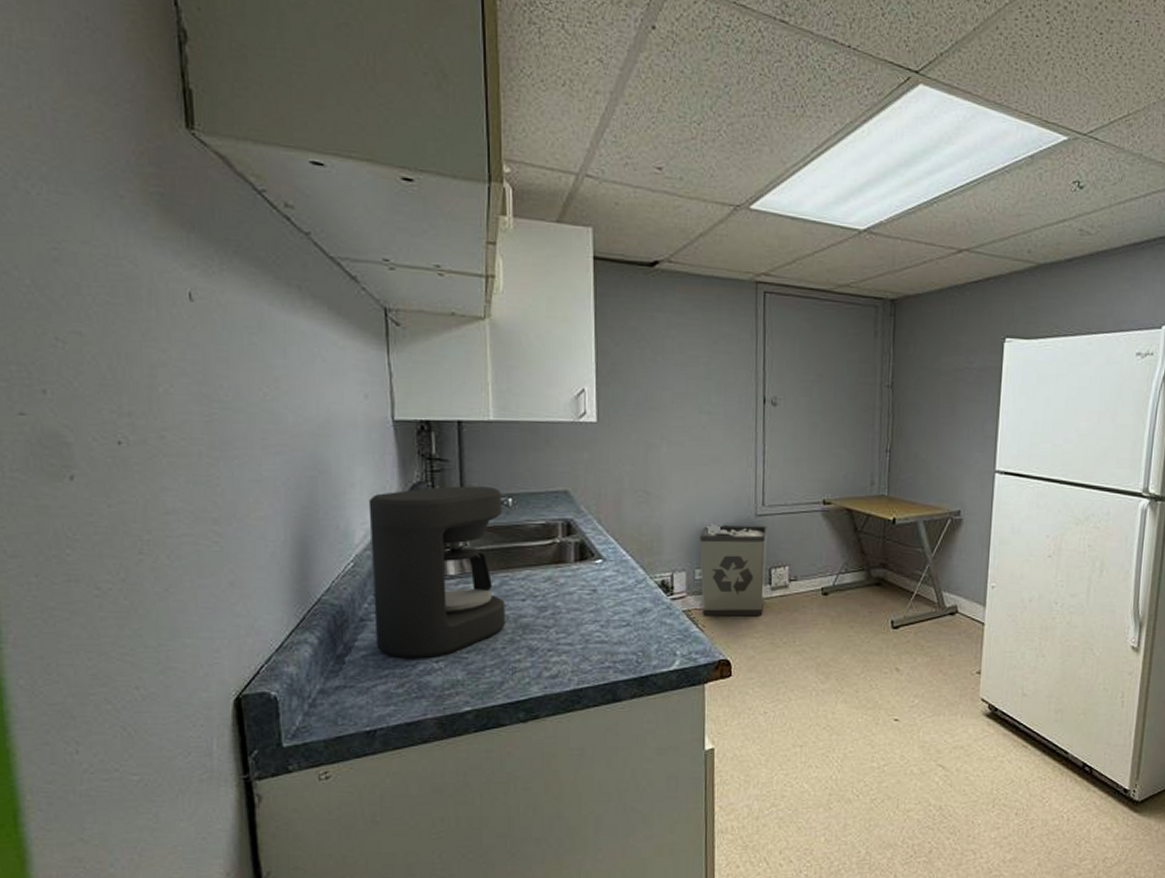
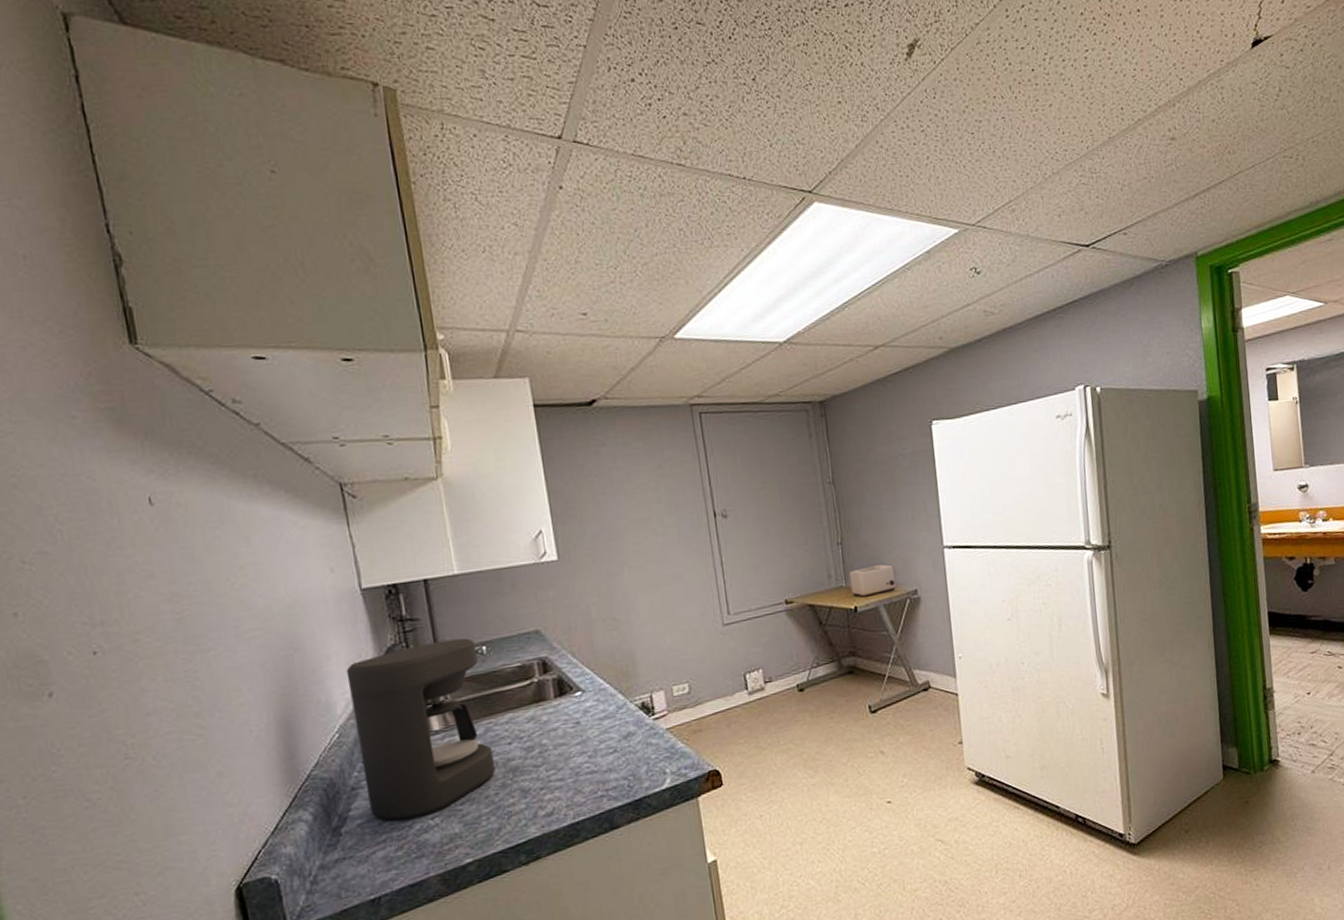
recycling bin: present [699,525,767,617] -> none [671,634,745,732]
toaster: none [892,479,940,511] -> present [849,564,897,598]

